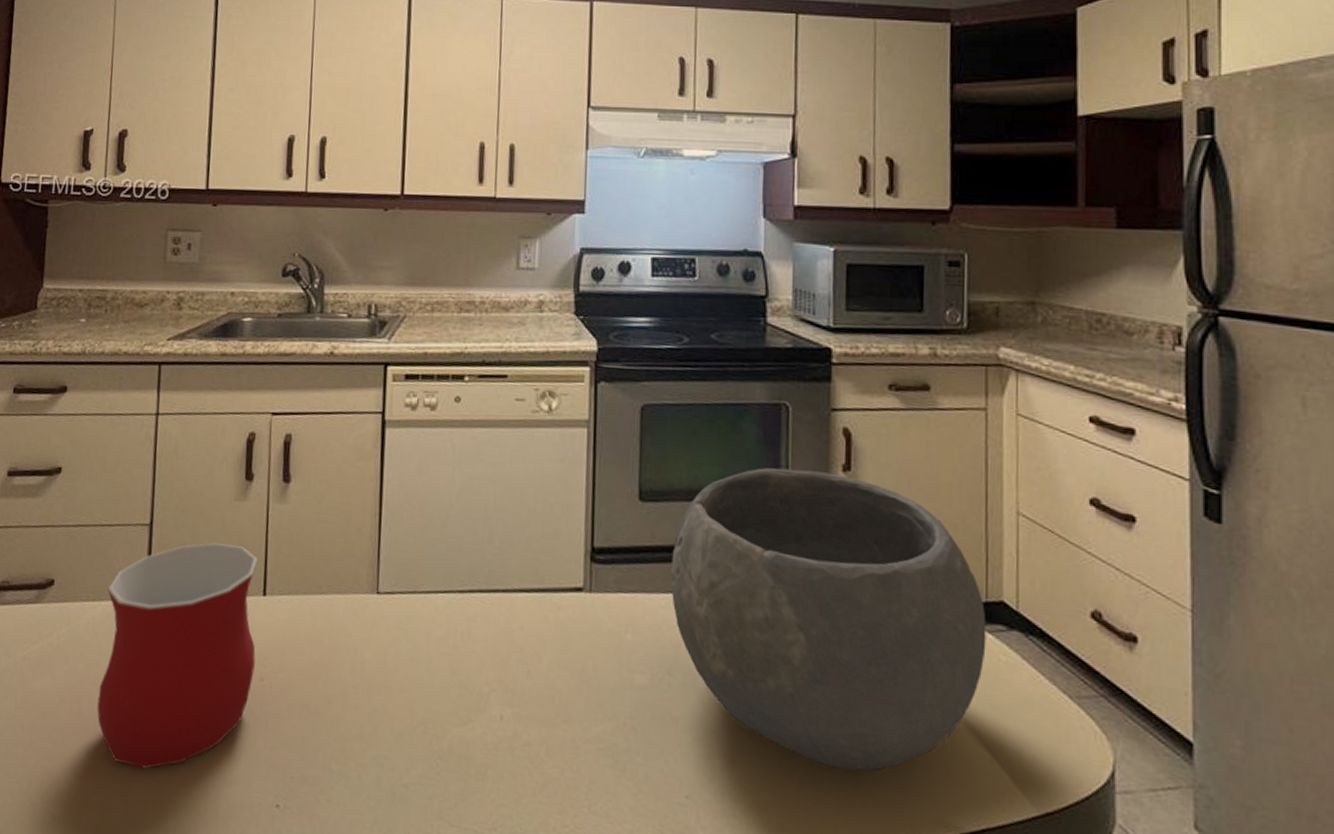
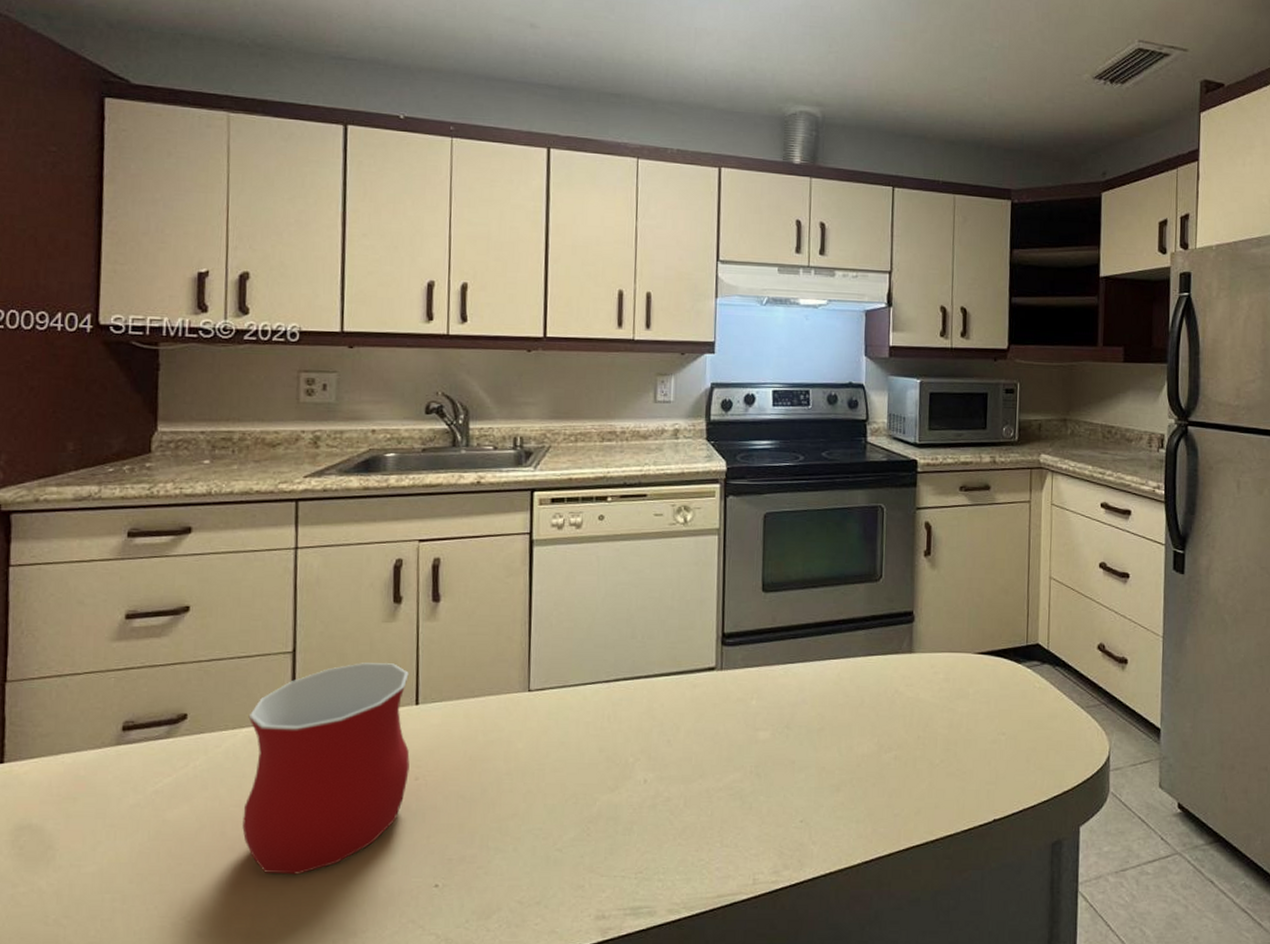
bowl: present [670,468,987,771] -> none [788,557,1027,782]

